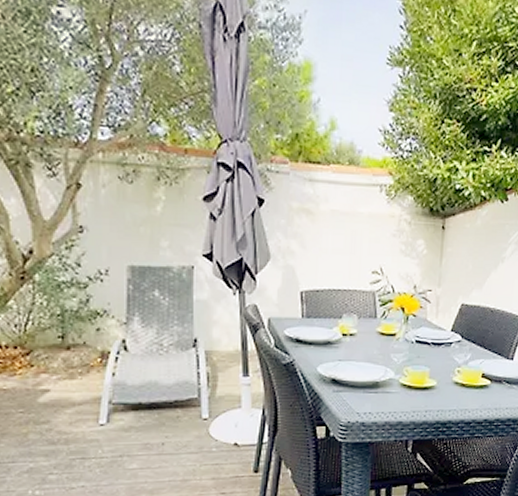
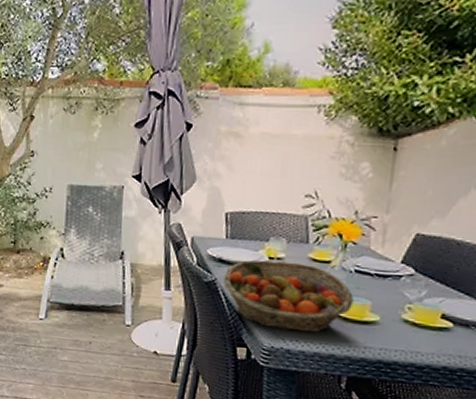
fruit basket: none [301,337,416,404] -> present [223,260,355,333]

